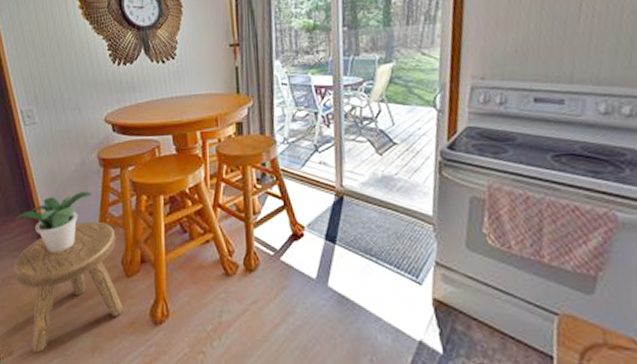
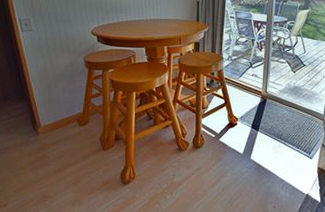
stool: present [14,221,124,352] -> none [9,108,100,204]
potted plant: present [15,191,92,253] -> none [12,86,78,131]

